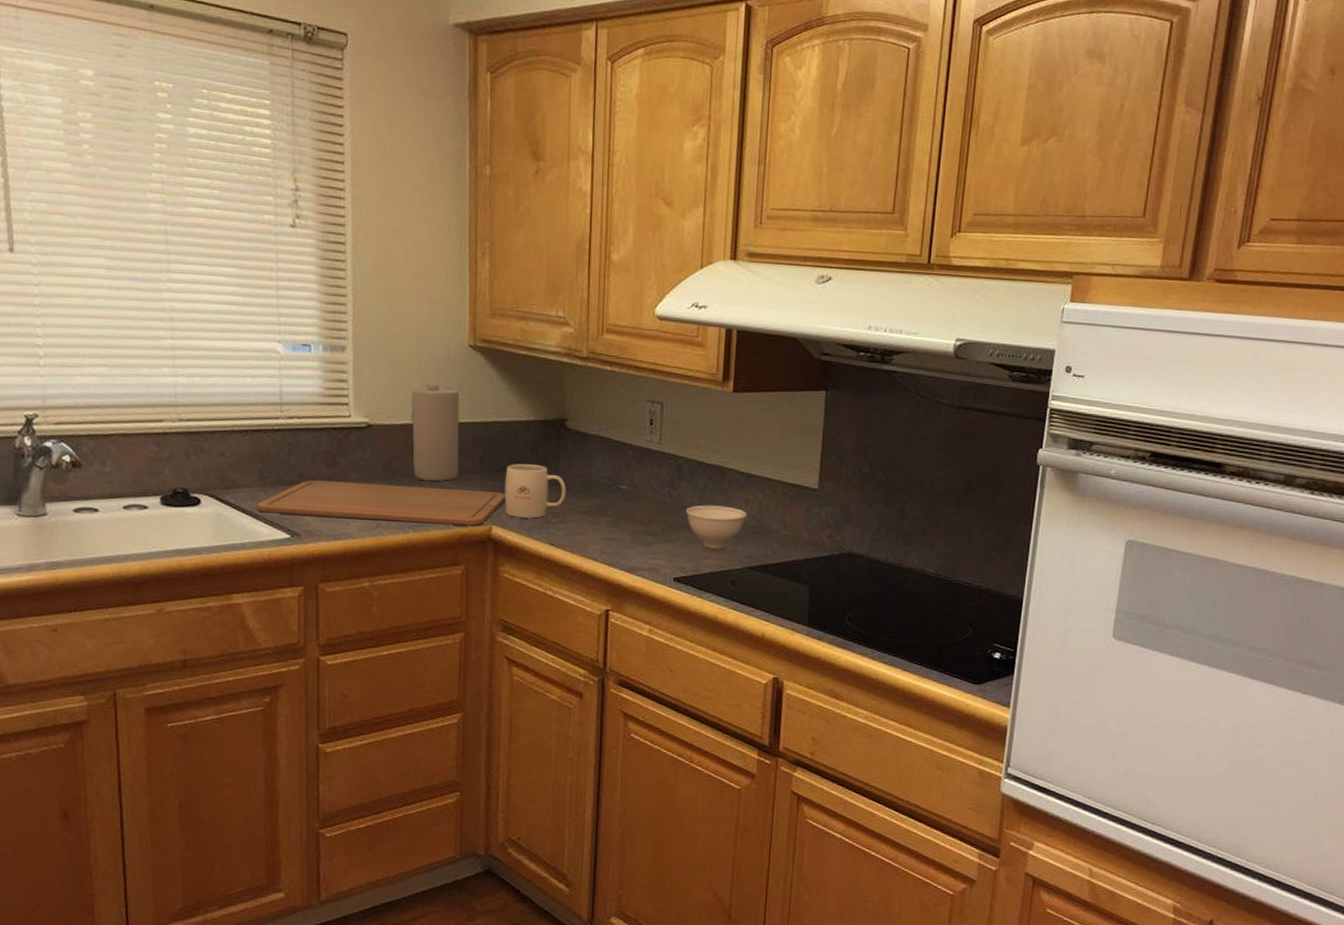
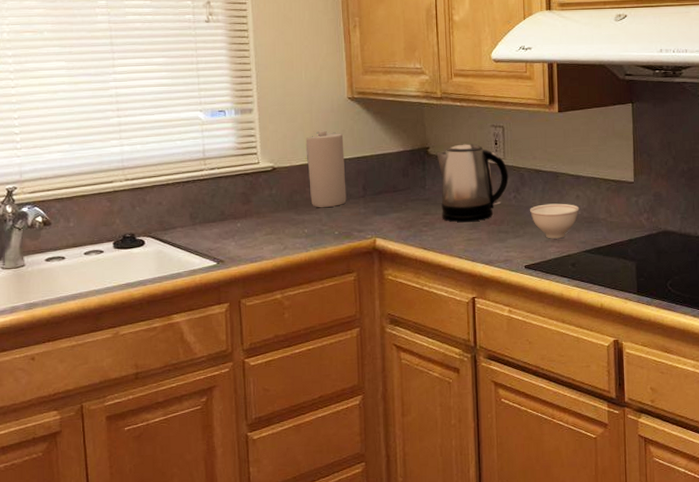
chopping board: present [257,480,506,526] -> none [189,211,385,247]
mug: present [504,464,566,519] -> none [383,186,433,230]
kettle: none [575,419,664,517] -> present [436,144,509,222]

